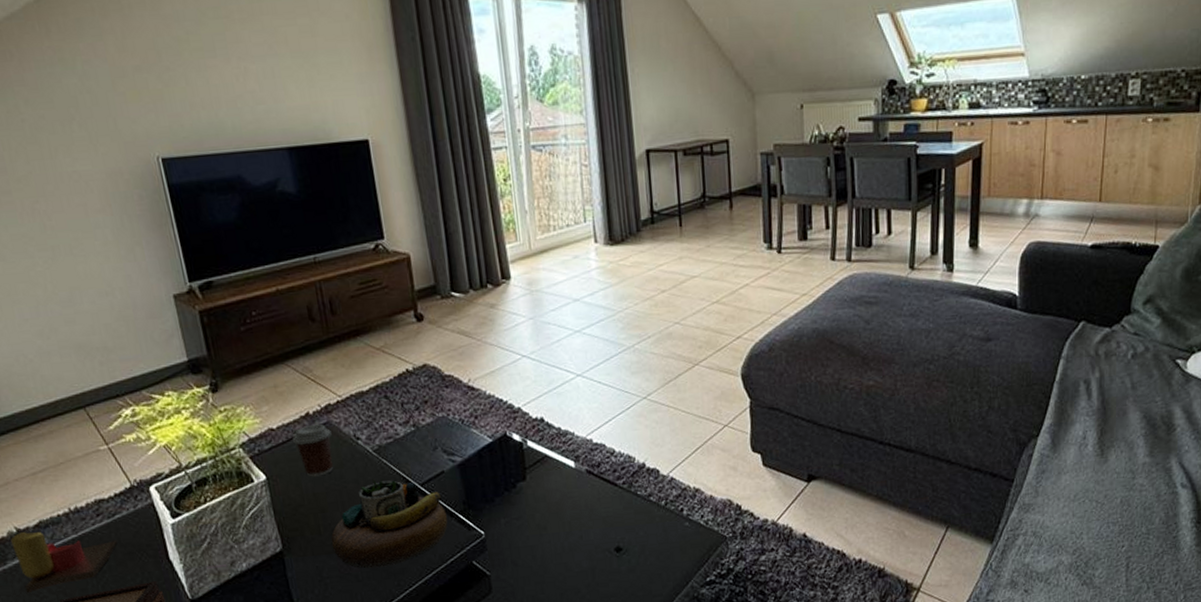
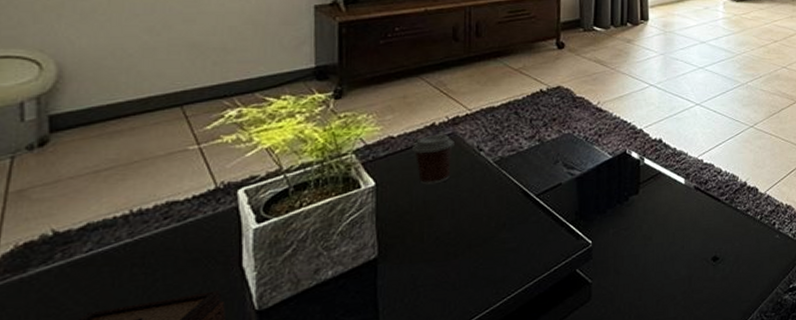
candle: present [10,532,118,594] -> none [41,235,182,306]
decorative bowl: present [331,479,448,569] -> none [433,189,557,277]

